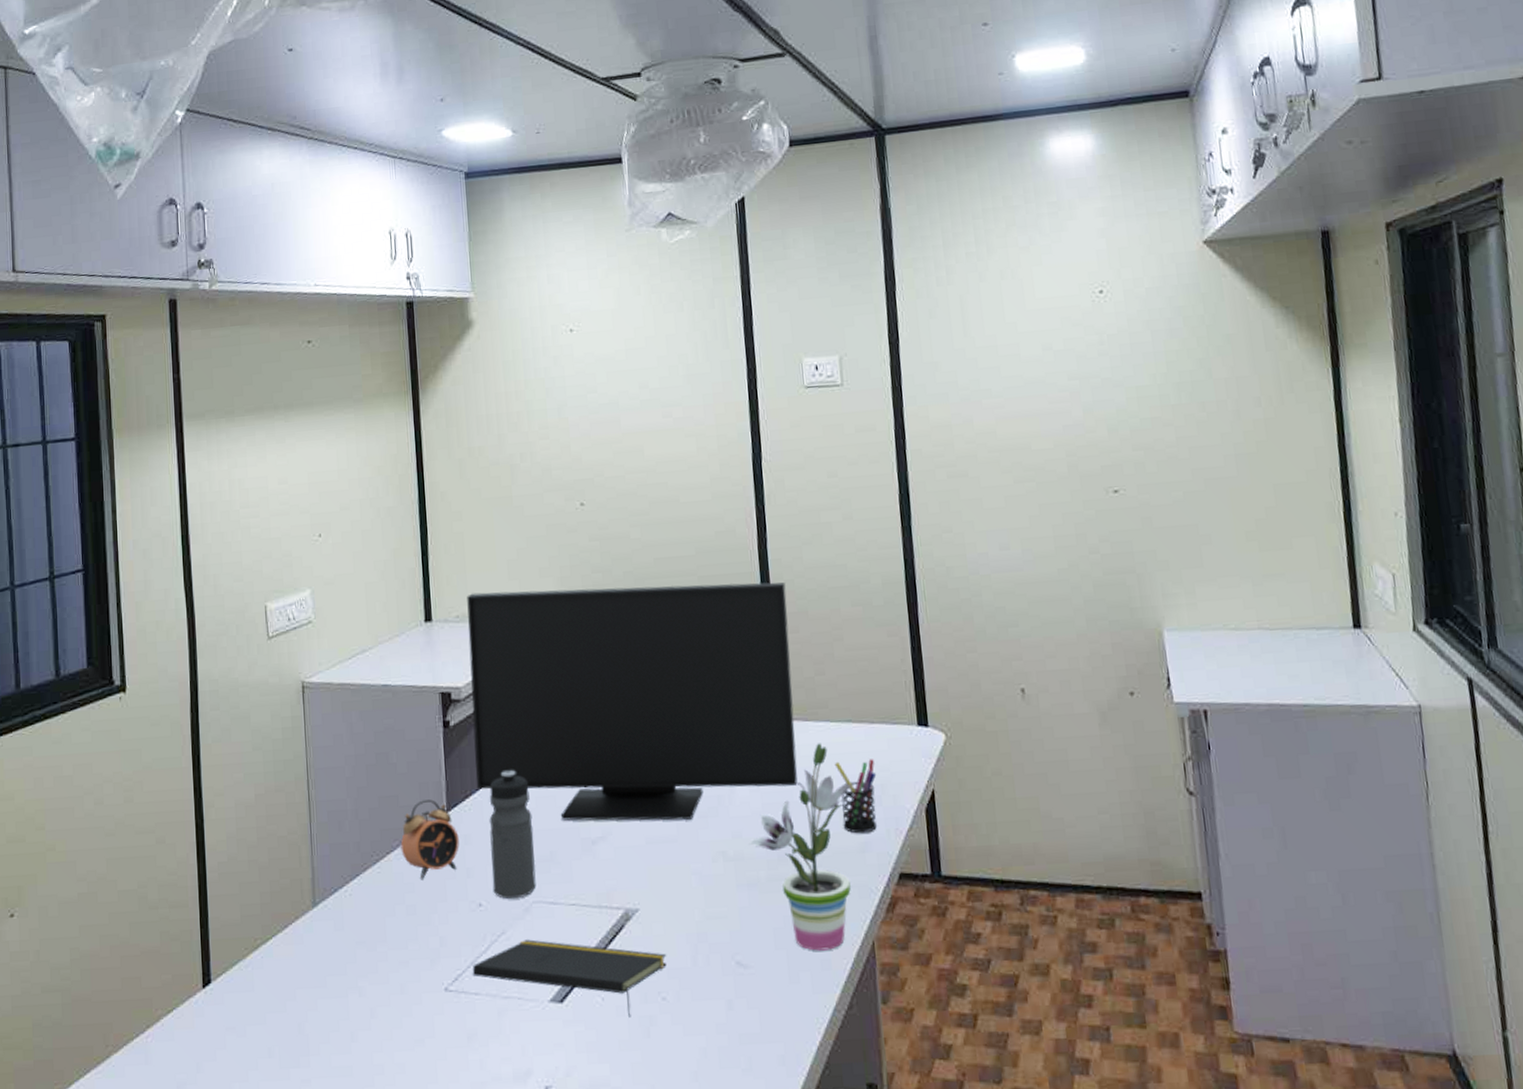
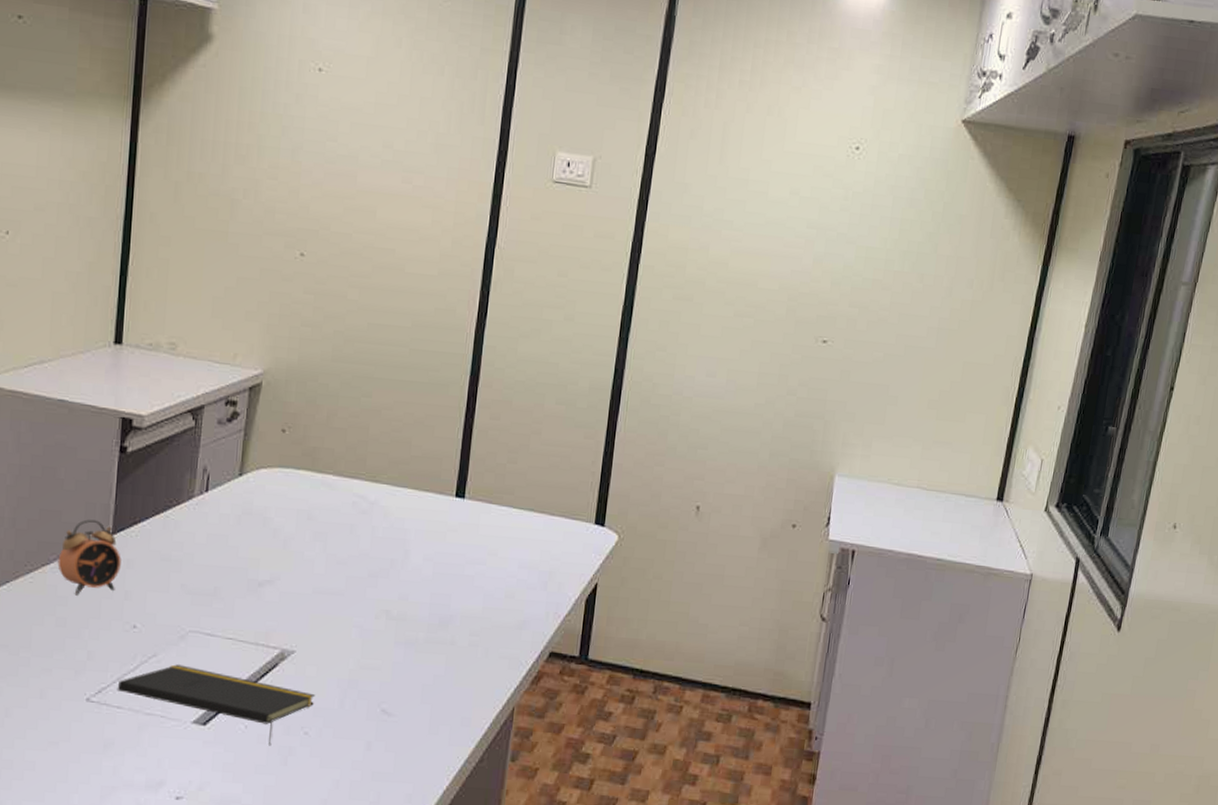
computer monitor: present [467,582,798,821] -> none [146,323,495,577]
water bottle: present [489,770,536,899] -> none [149,504,202,626]
potted plant: present [748,743,852,951] -> none [413,525,522,710]
pen holder: present [834,759,878,834] -> none [506,545,547,613]

